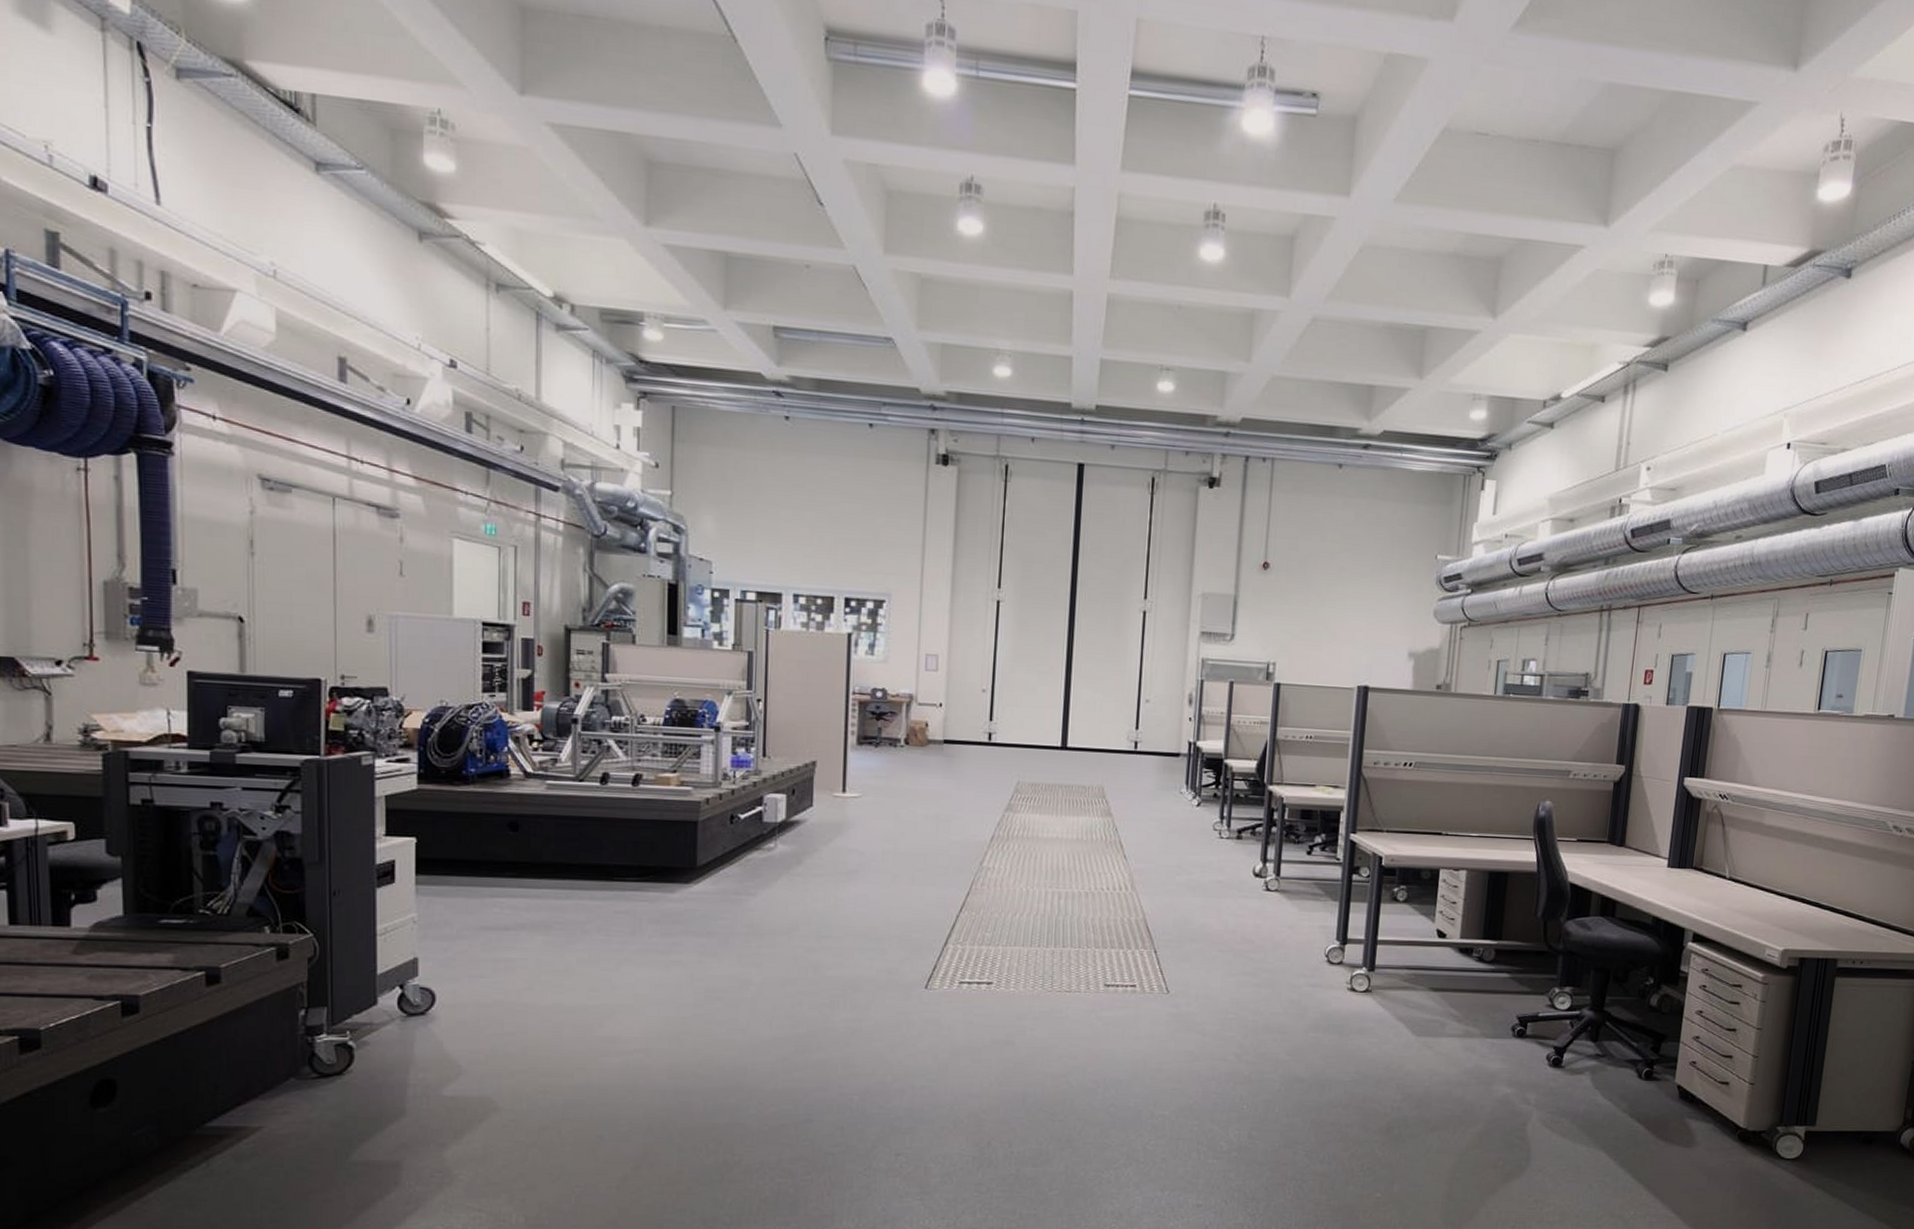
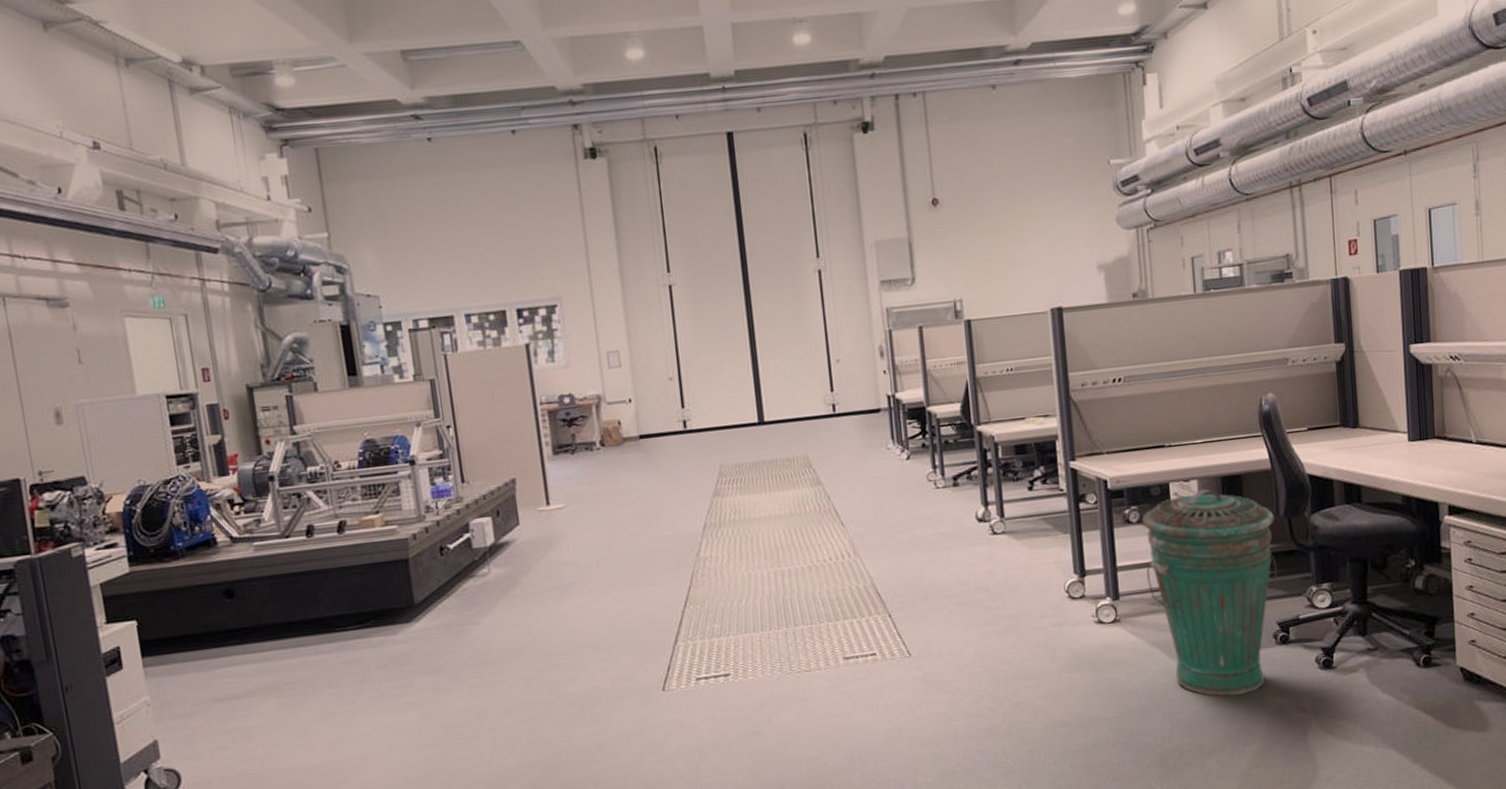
trash can: none [1403,880,1532,1078] -> present [1141,488,1278,697]

